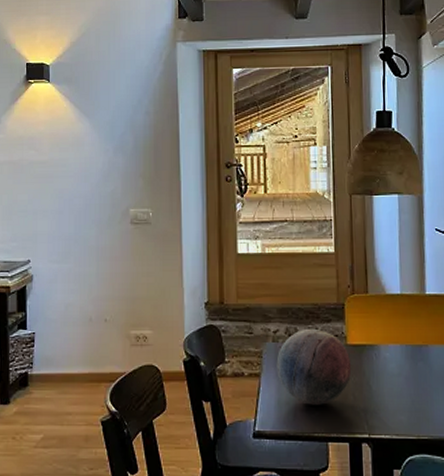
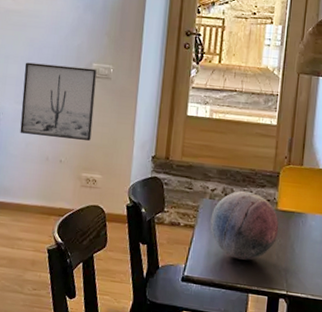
wall art: none [55,215,136,294] -> present [20,62,97,141]

